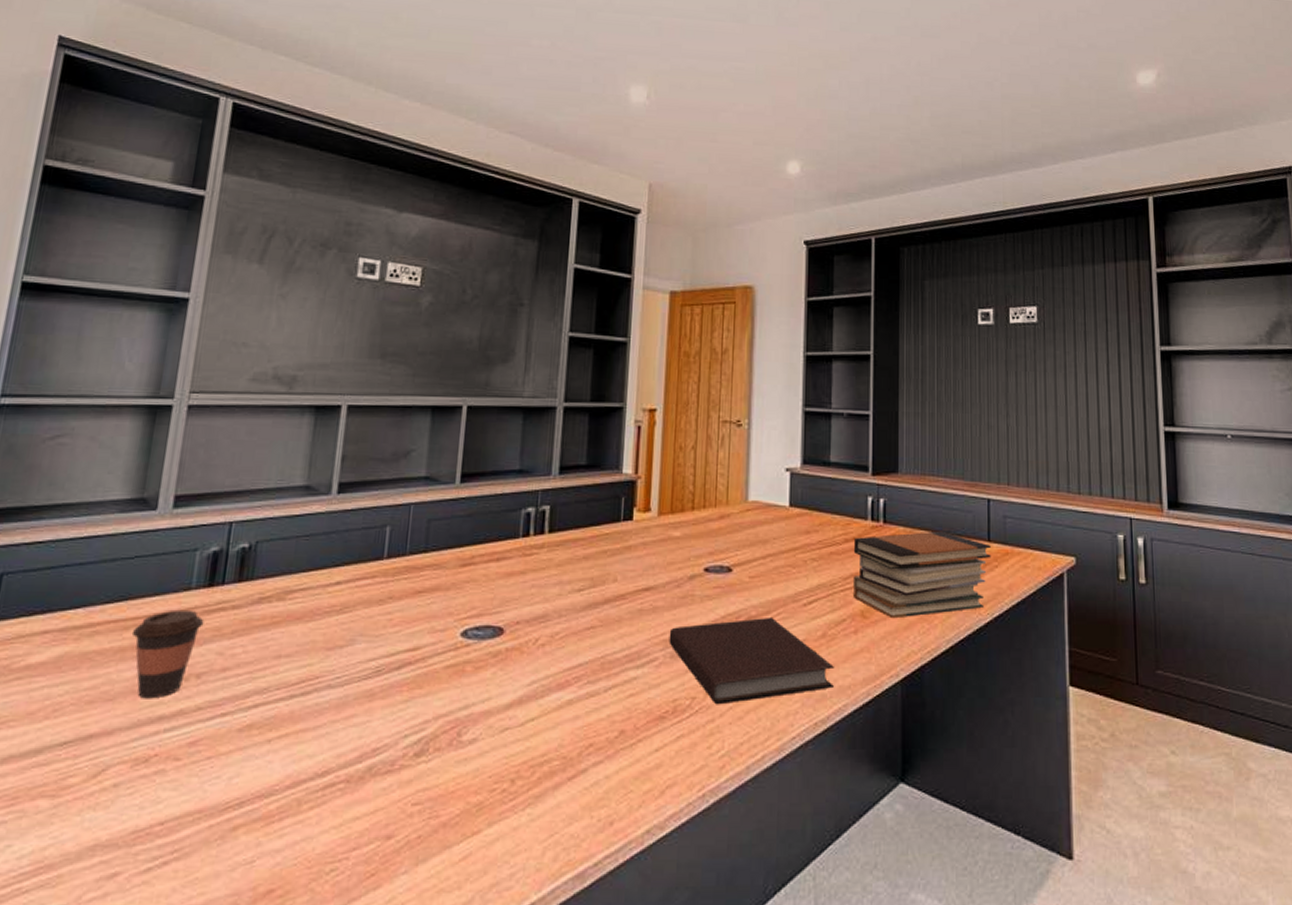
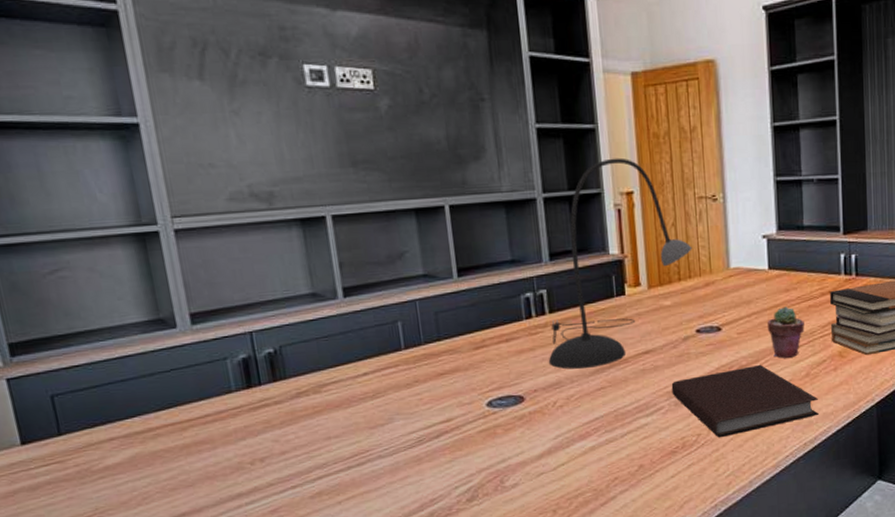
coffee cup: present [131,609,205,699] -> none [190,408,254,482]
desk lamp: none [537,373,710,603] -> present [548,157,692,370]
potted succulent: none [782,551,824,612] -> present [767,306,805,358]

